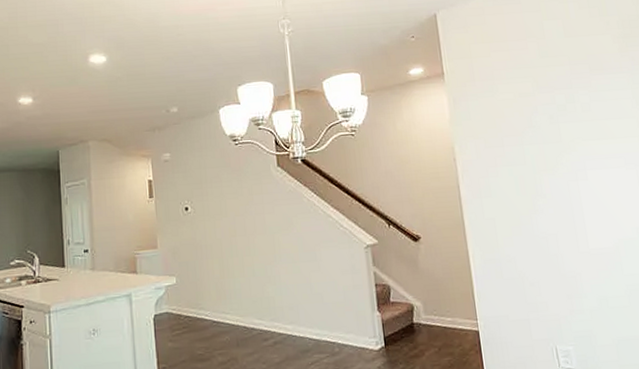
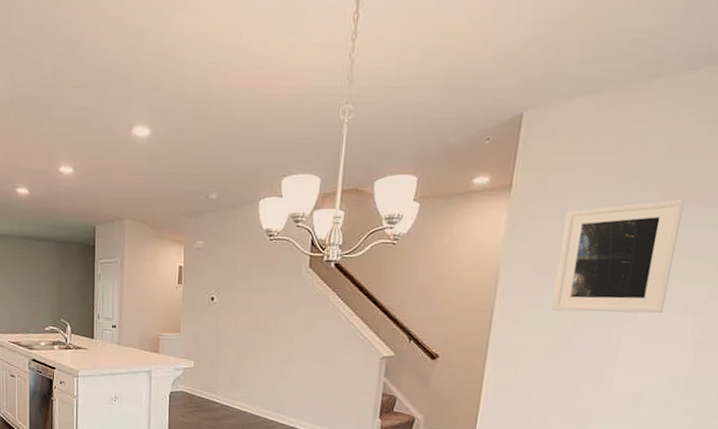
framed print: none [497,70,608,179] -> present [552,199,685,314]

